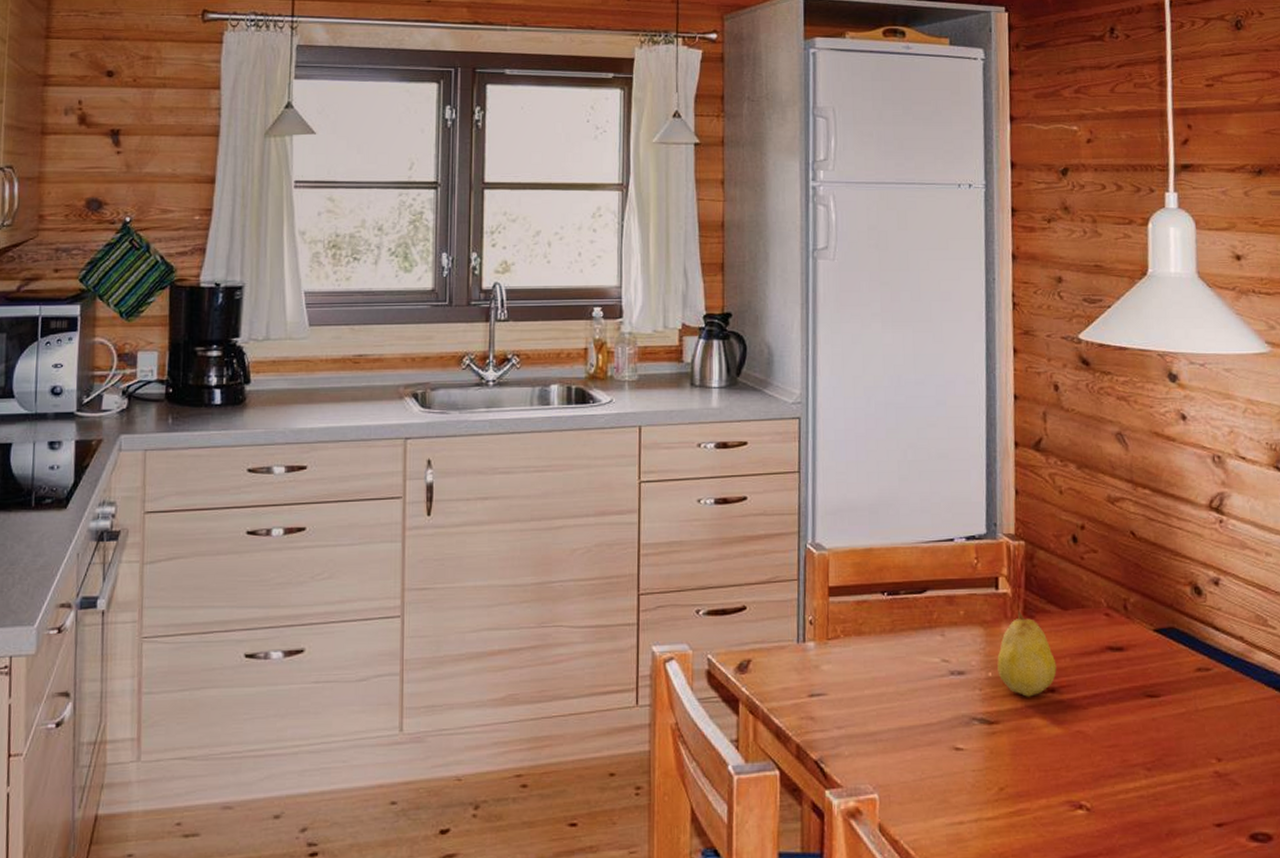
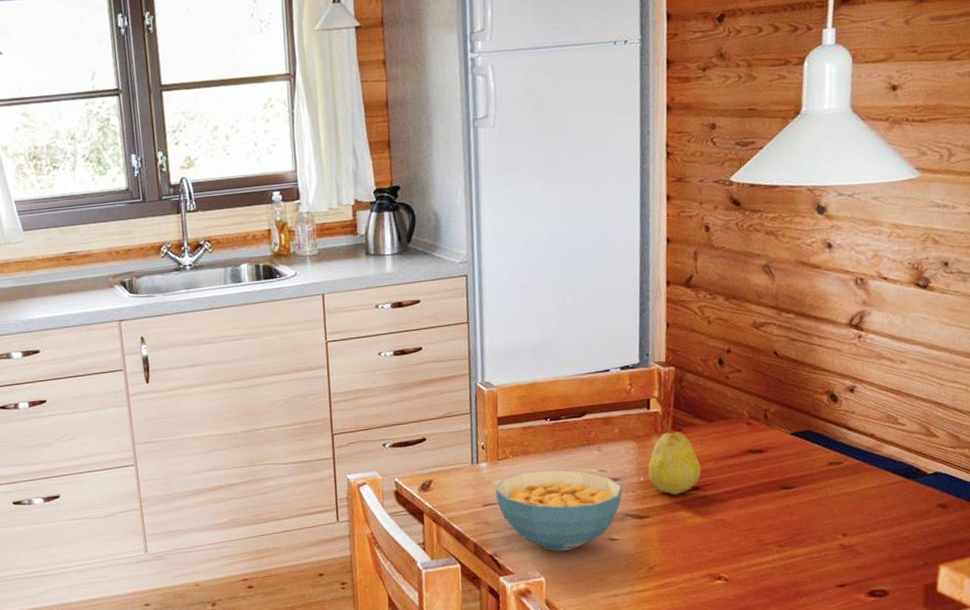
cereal bowl: none [823,655,968,761] -> present [495,469,622,552]

